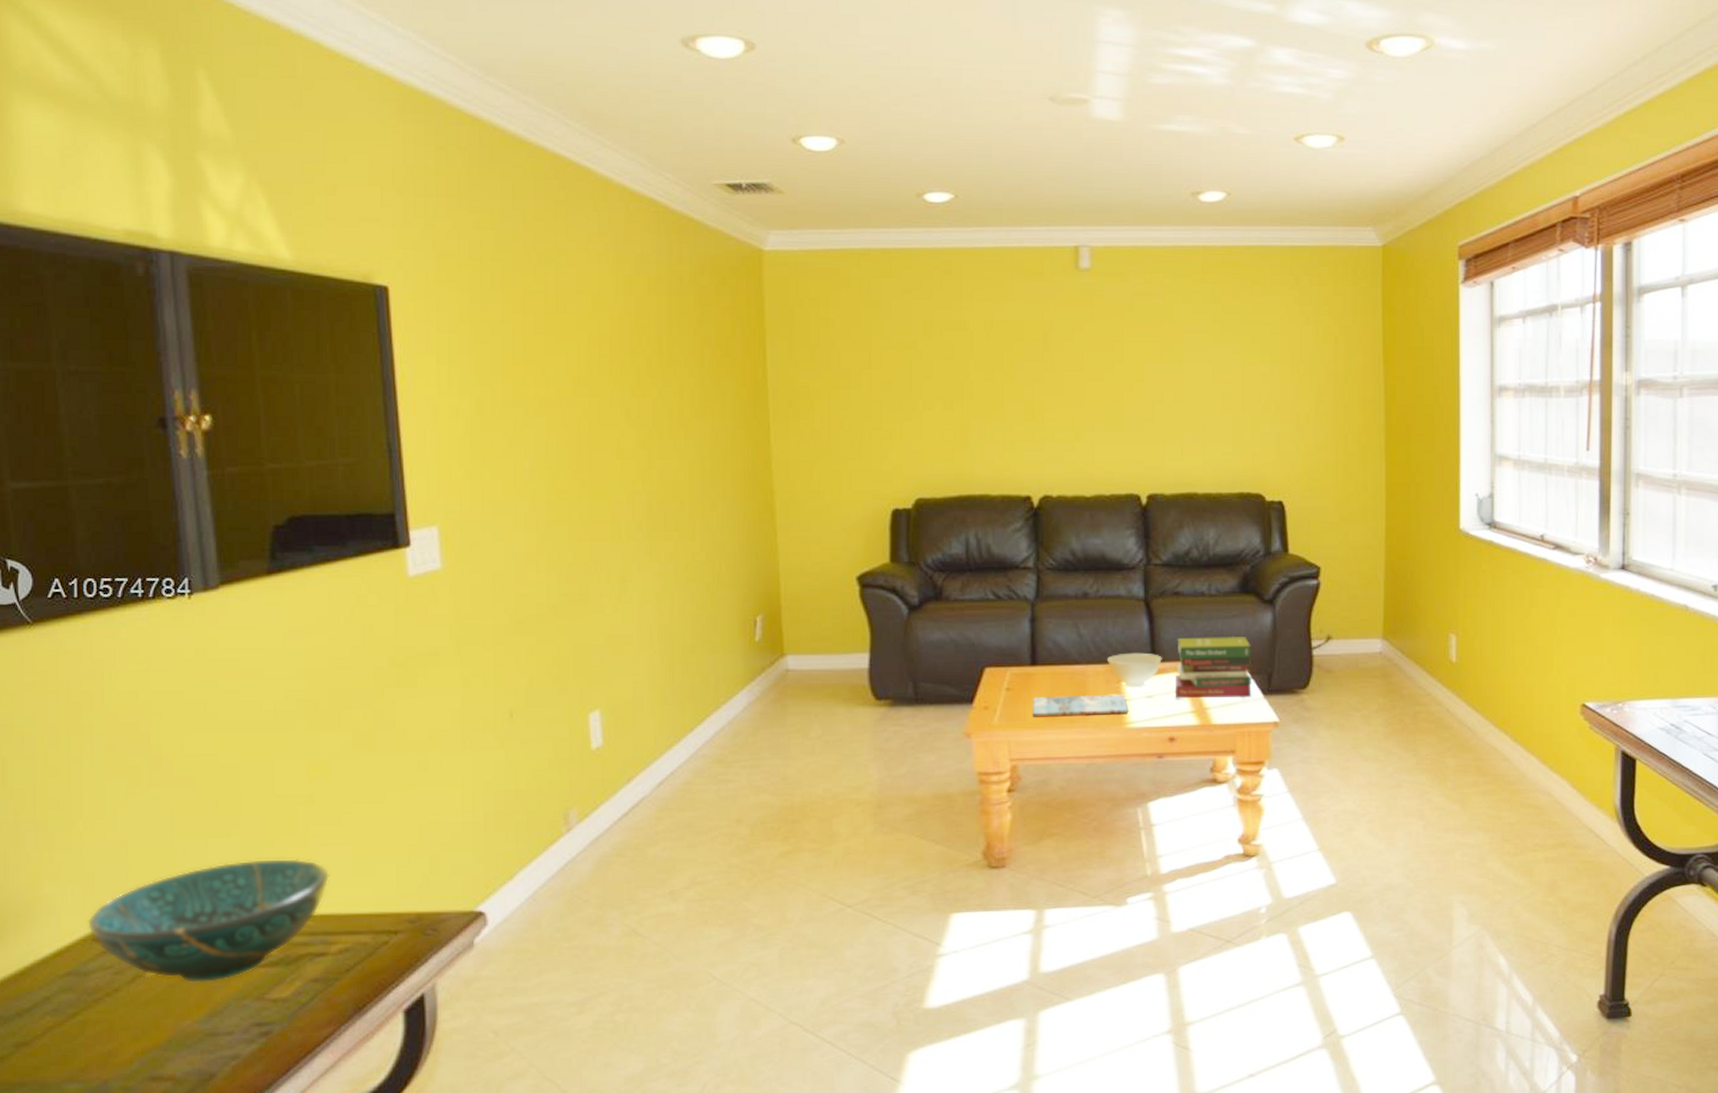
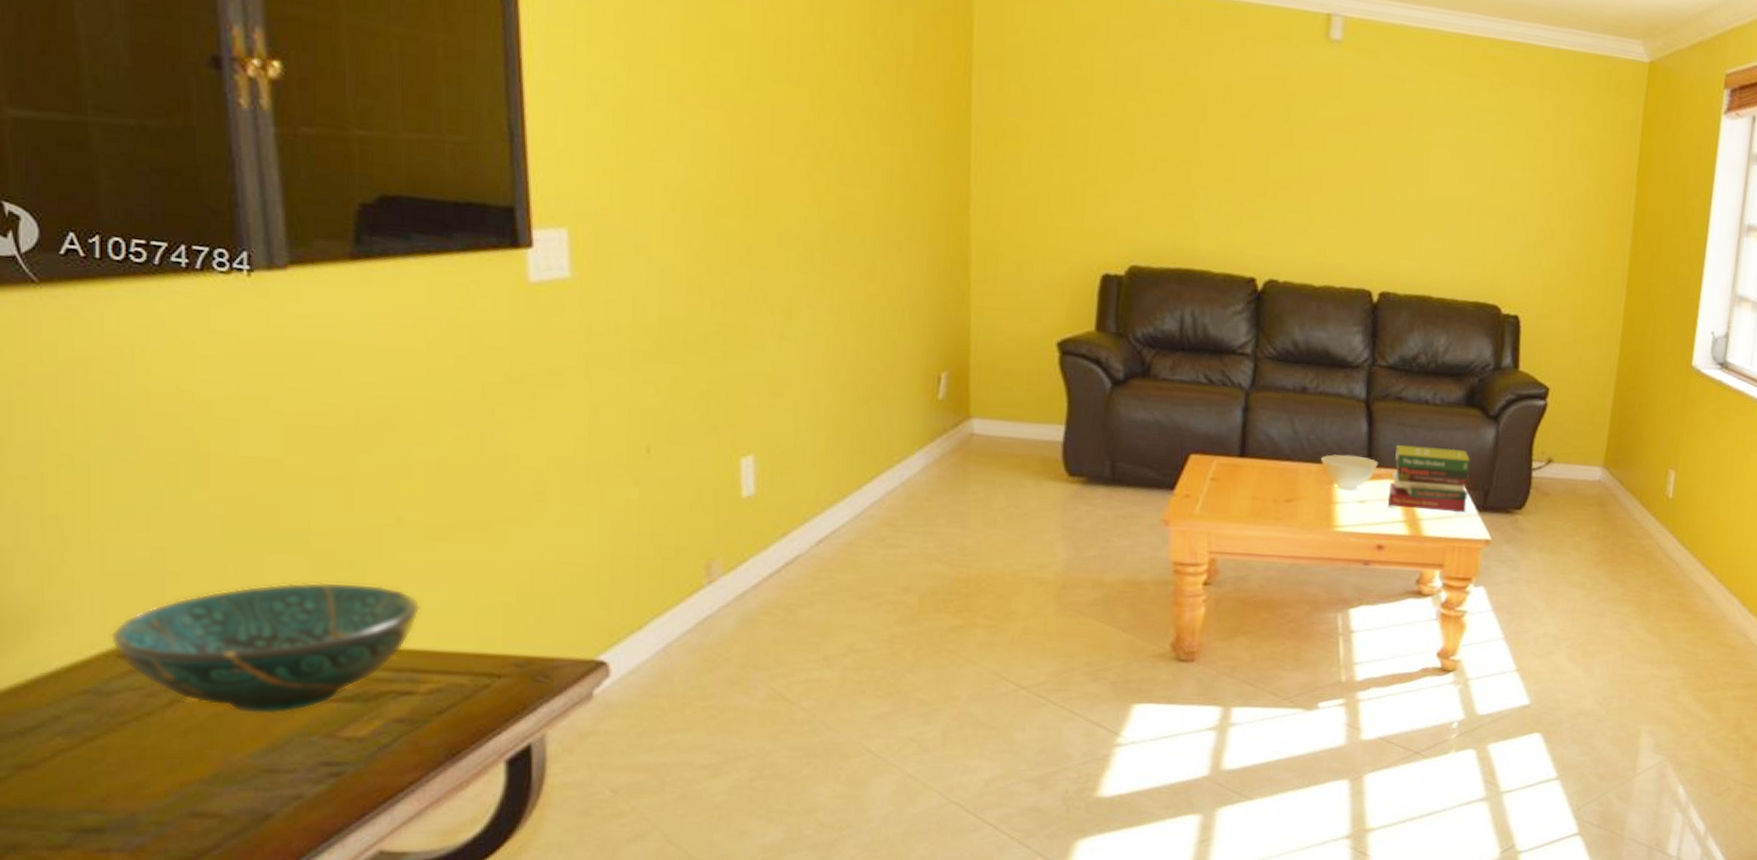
magazine: present [1032,694,1129,716] -> none [1236,490,1339,516]

